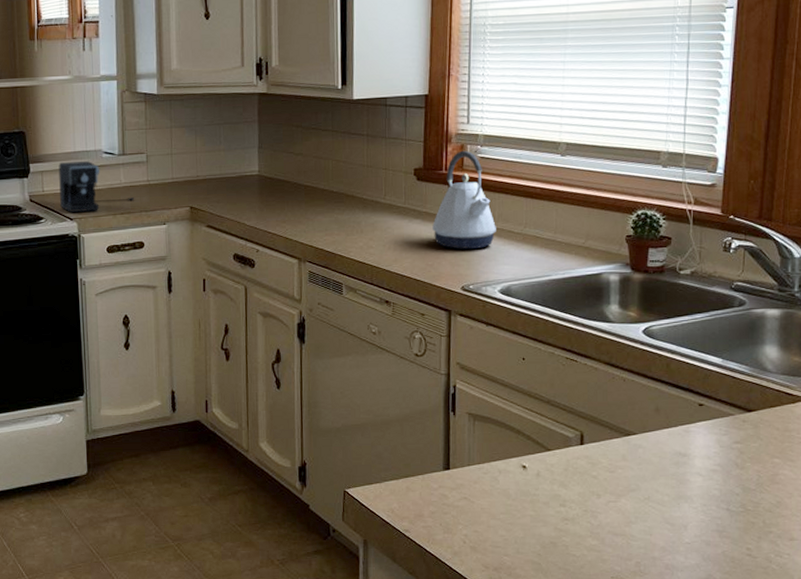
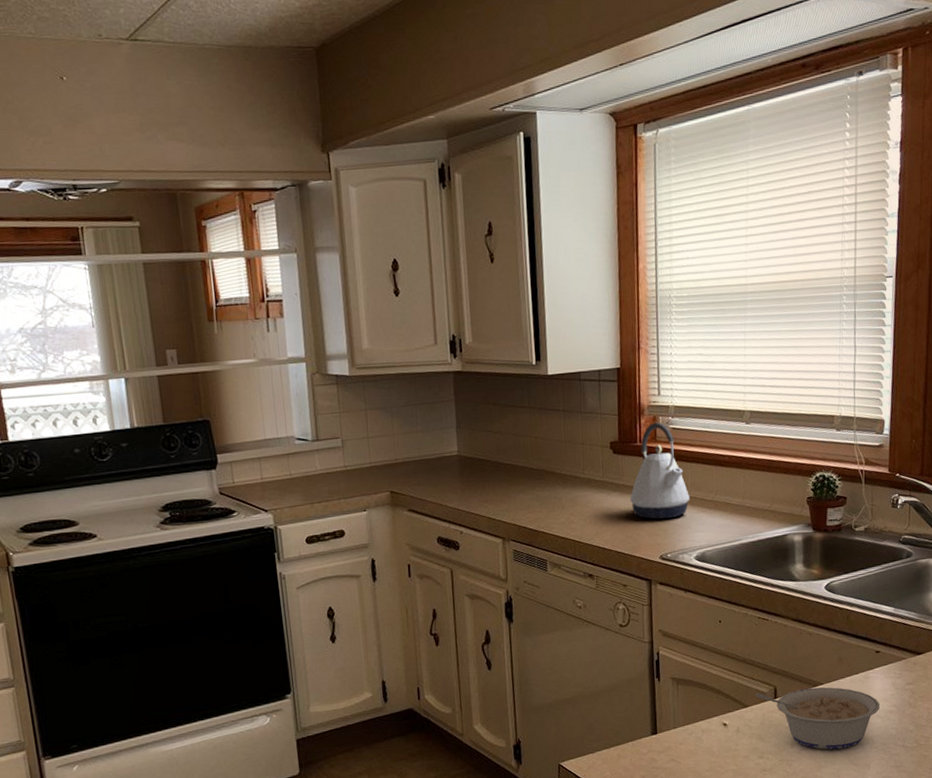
coffee maker: present [58,161,135,212] -> none [248,449,332,504]
legume: none [559,436,702,506] -> present [755,687,880,750]

